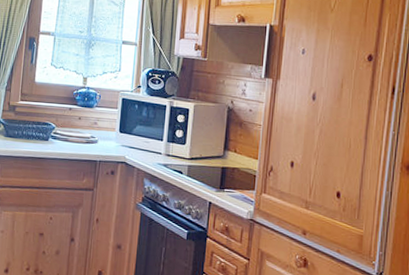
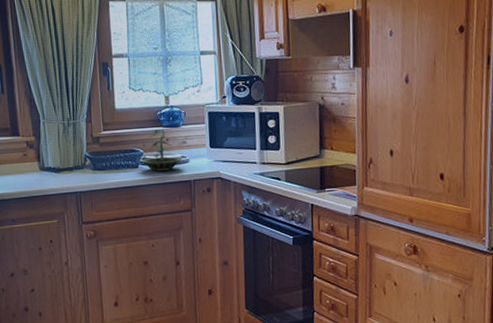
terrarium: none [52,107,92,148] -> present [141,129,183,172]

